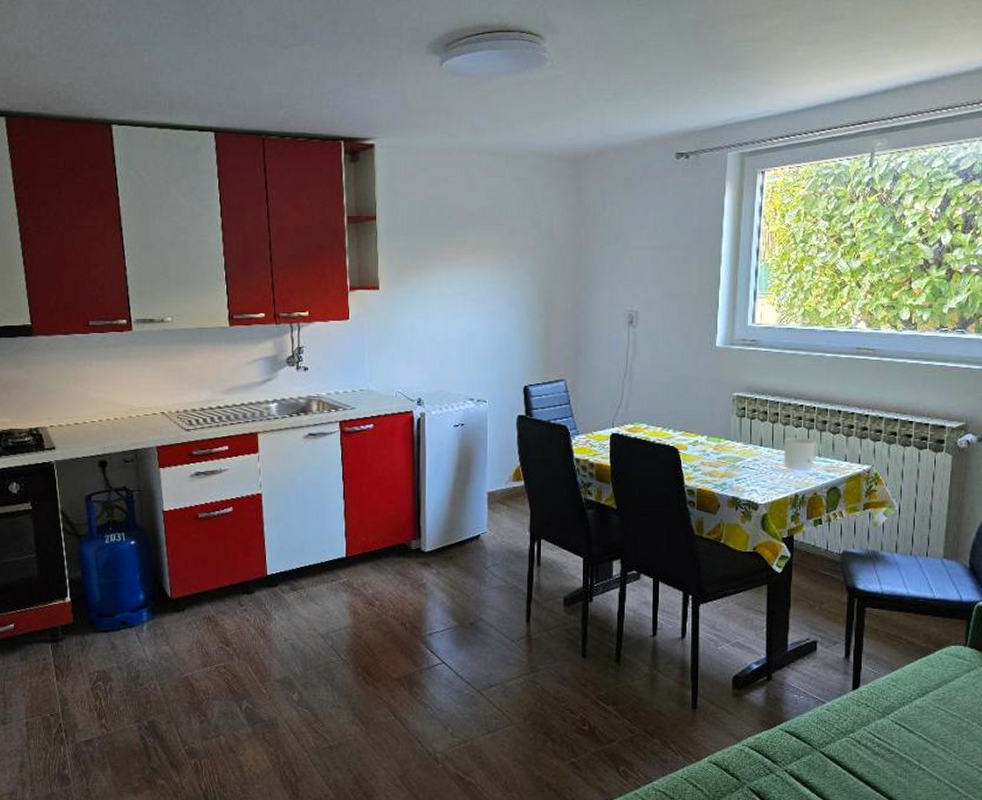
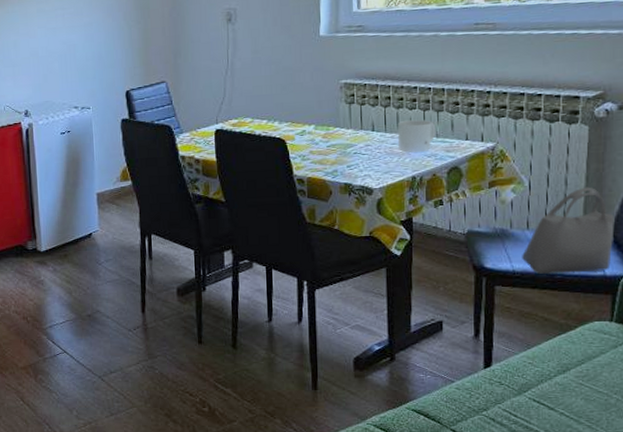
handbag: none [890,514,971,597] -> present [522,187,615,274]

